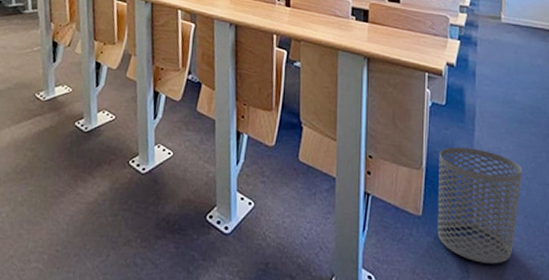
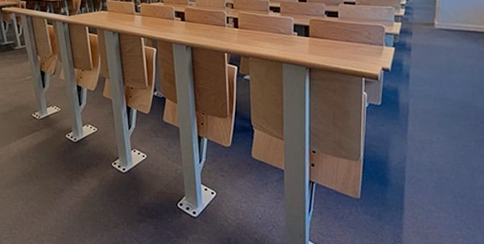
waste bin: present [437,147,522,264] -> none [374,140,451,235]

